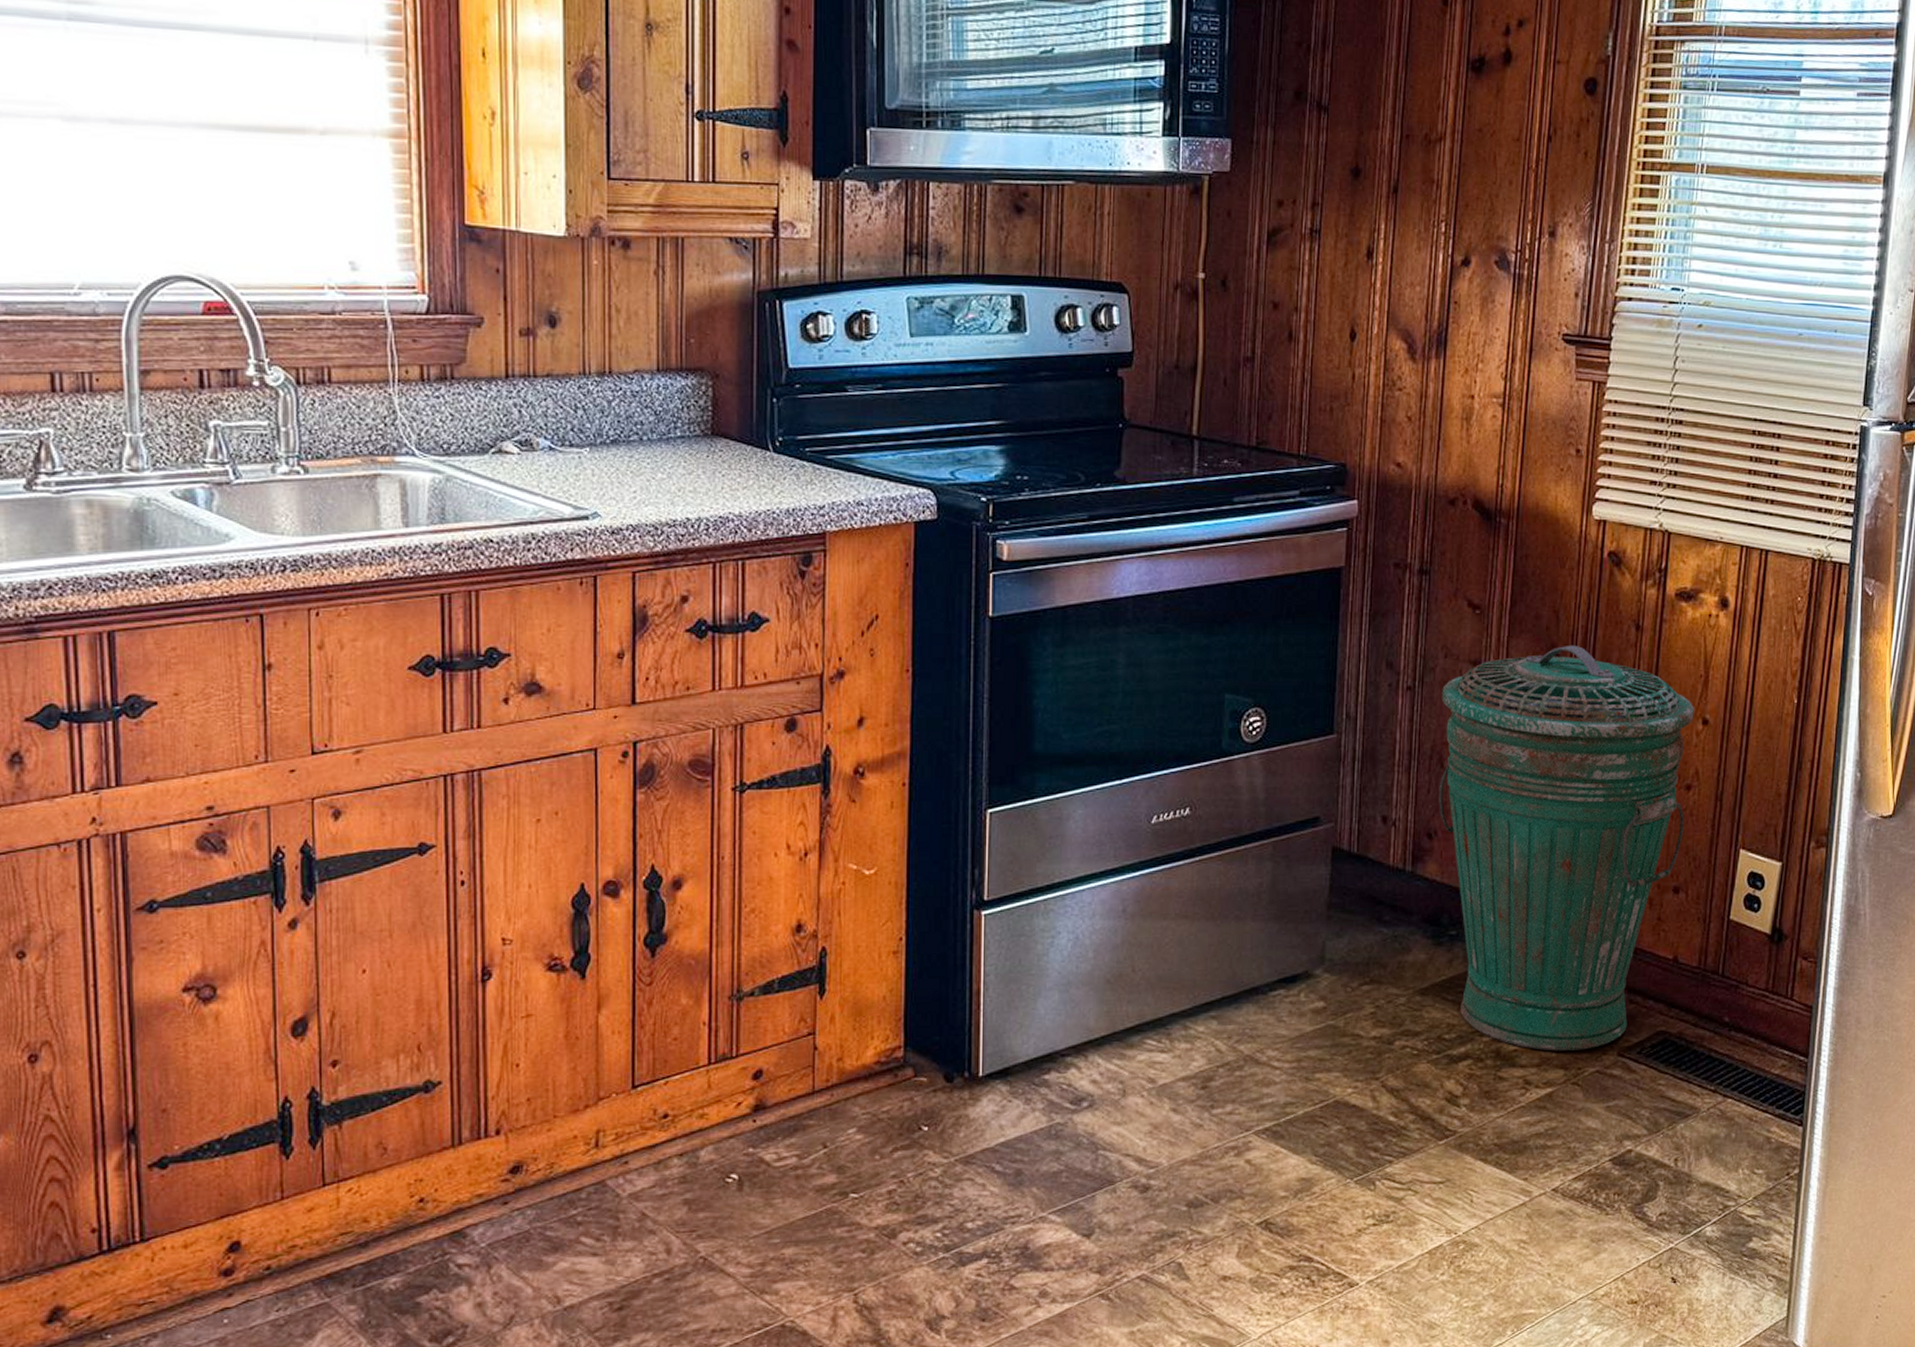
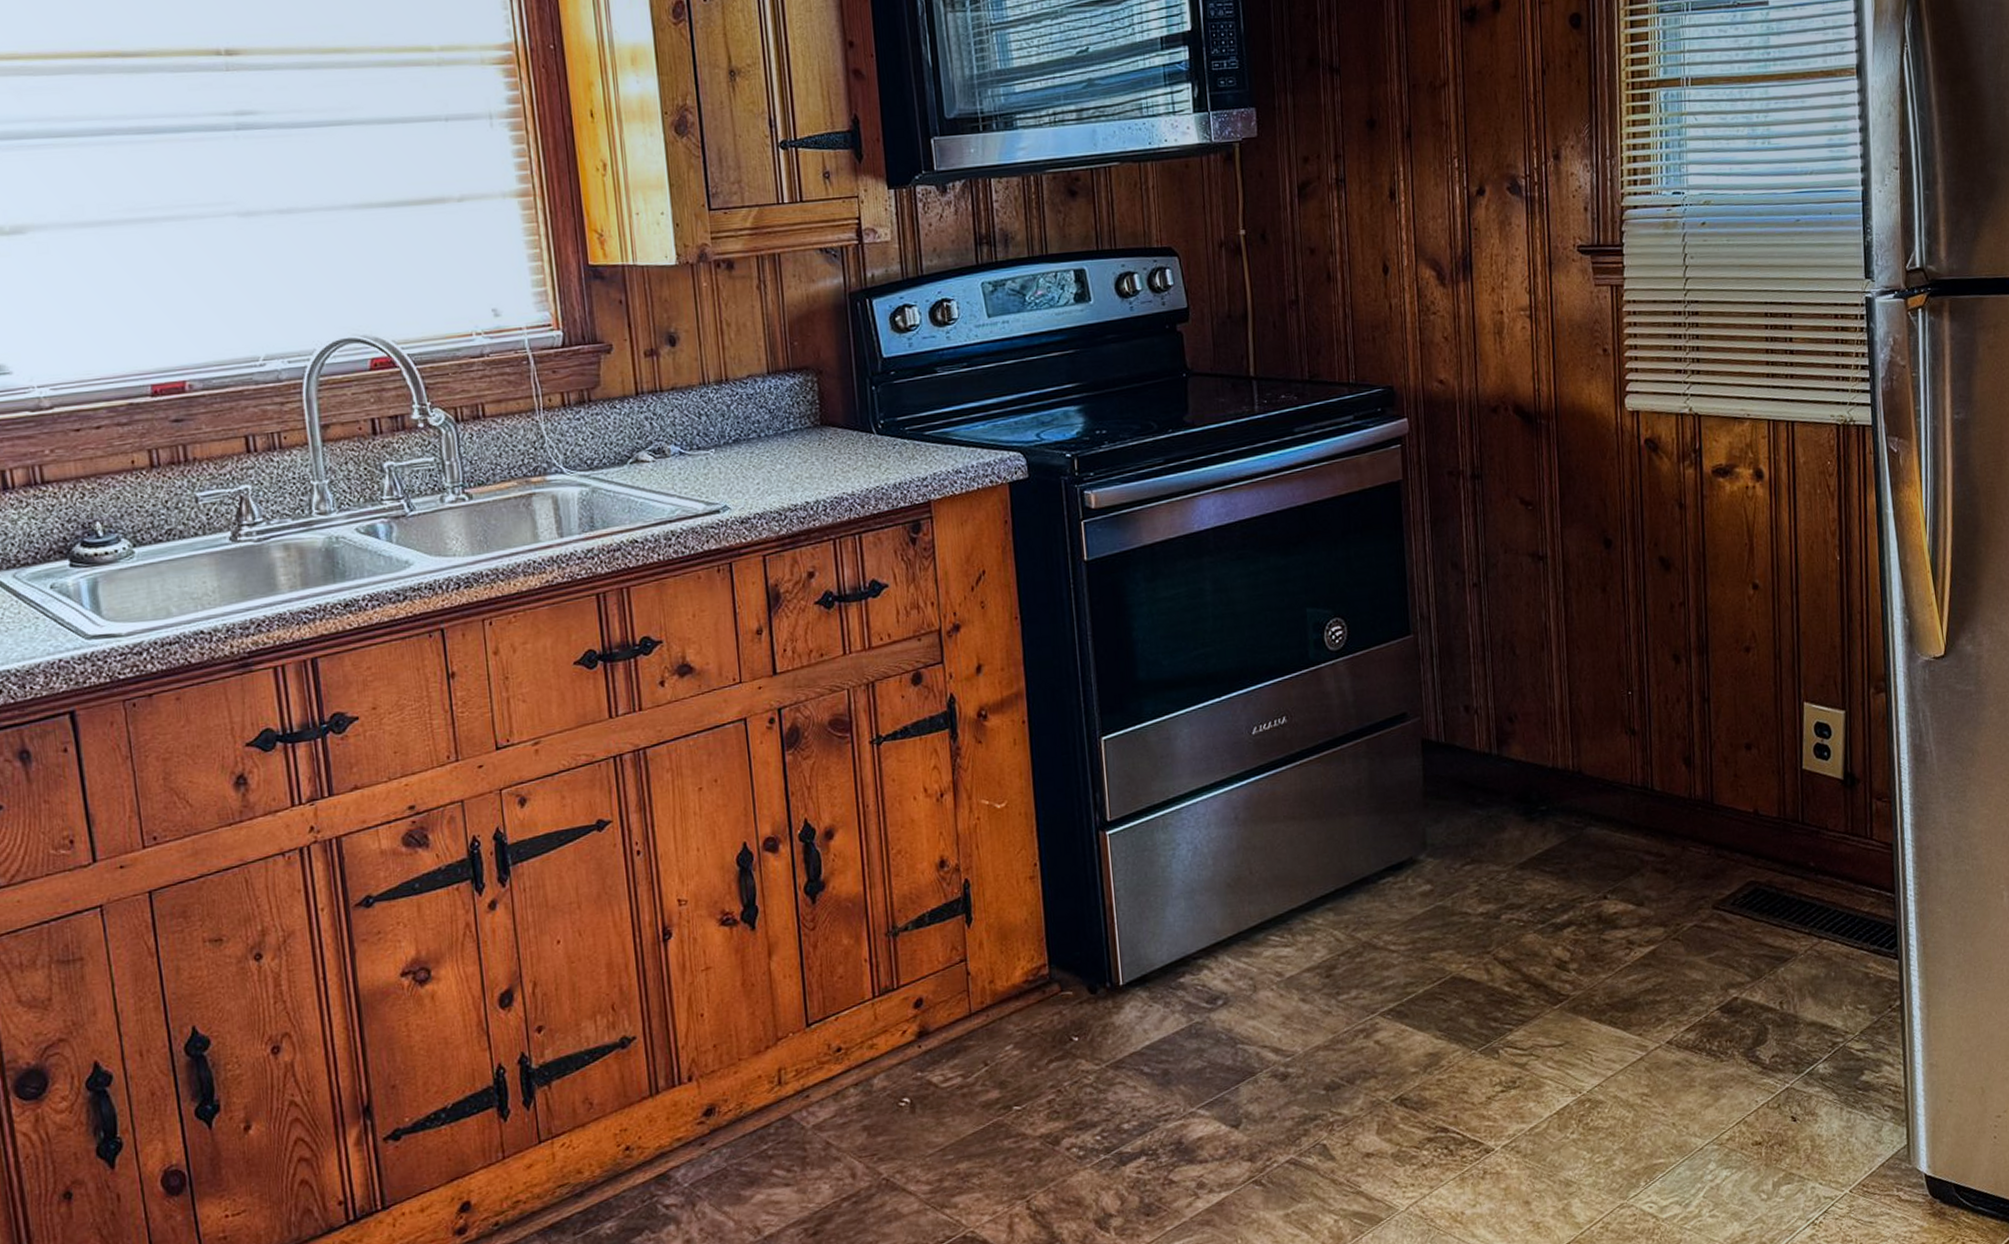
trash can: present [1438,644,1694,1051] -> none [1505,528,1749,911]

